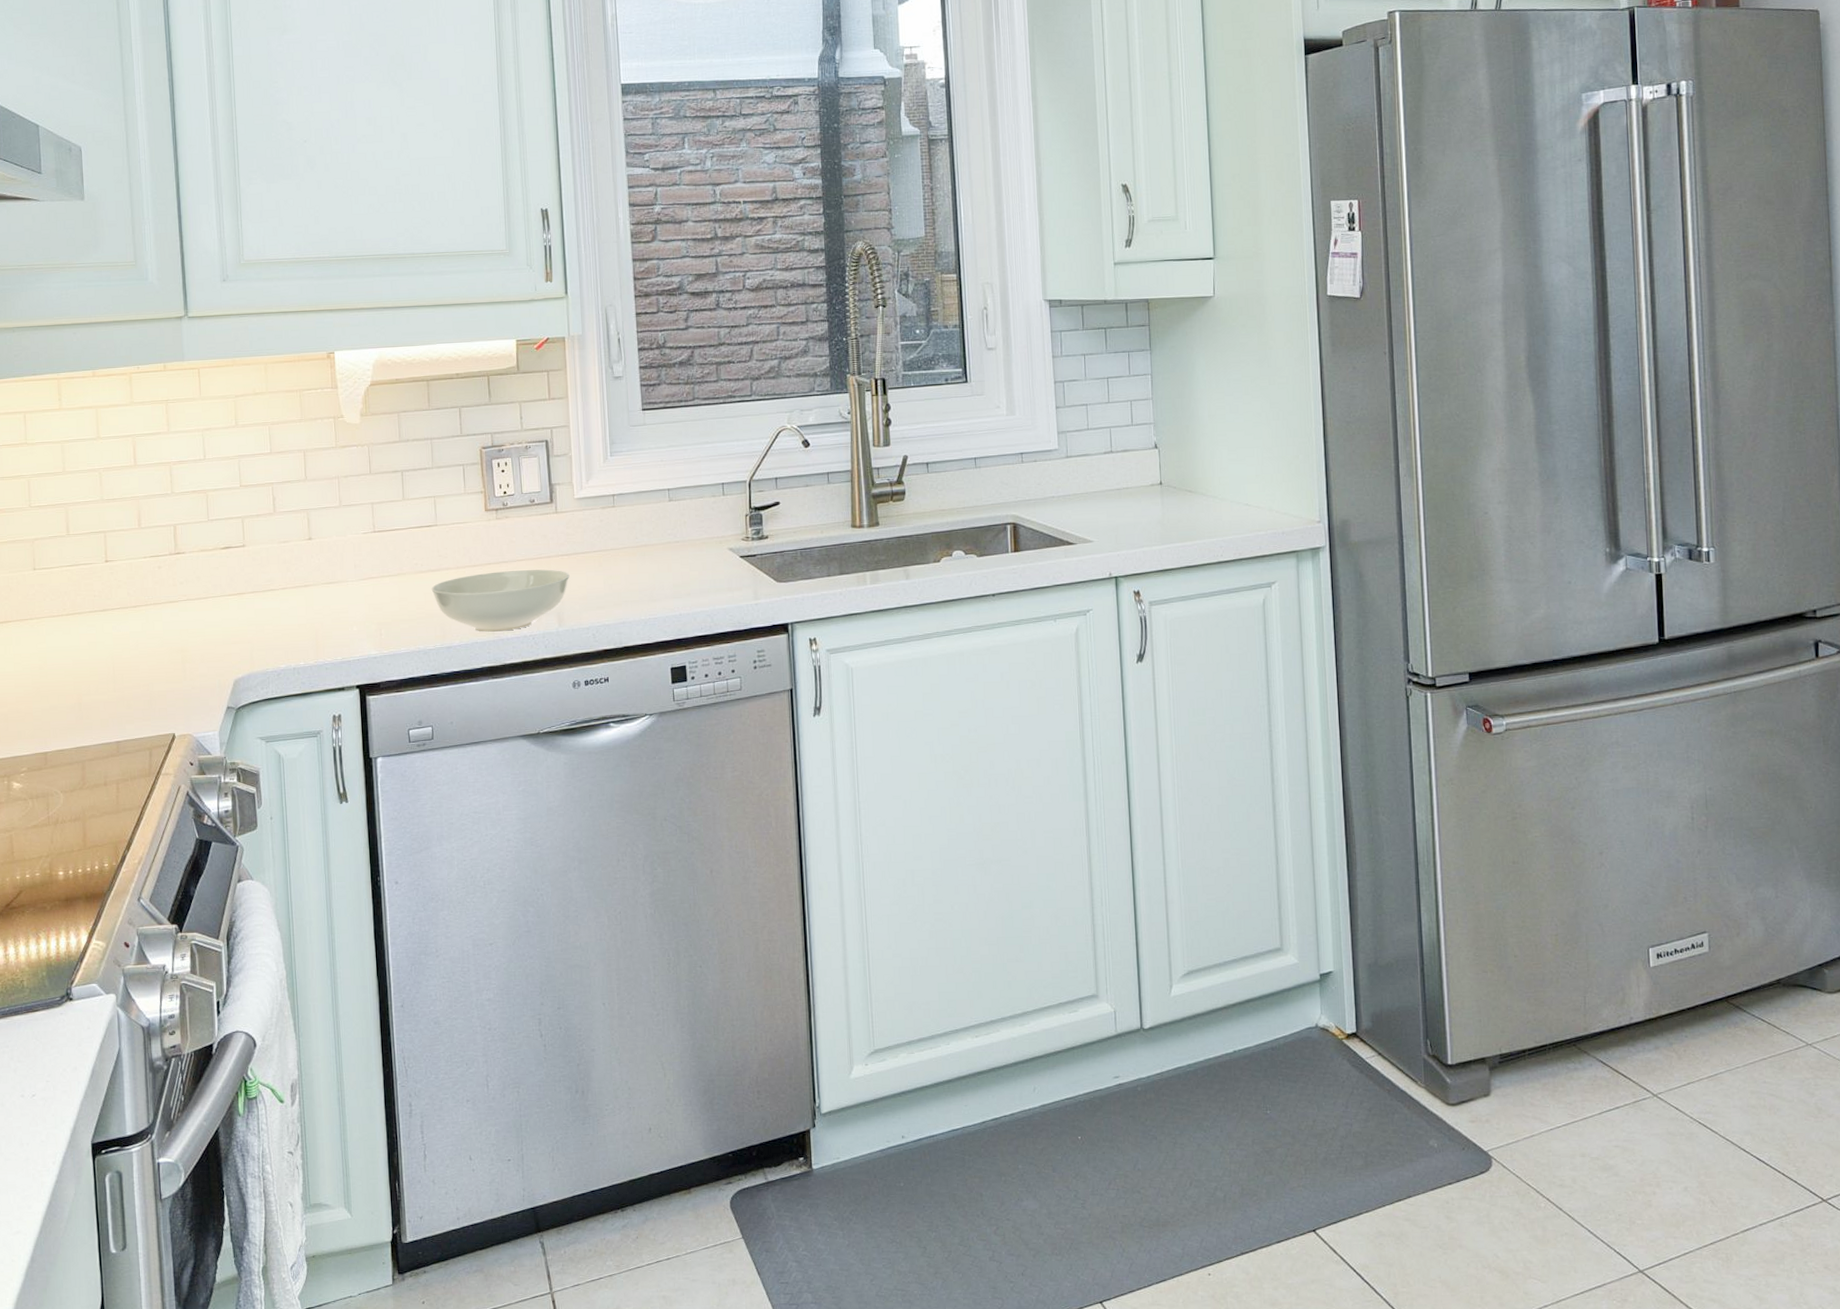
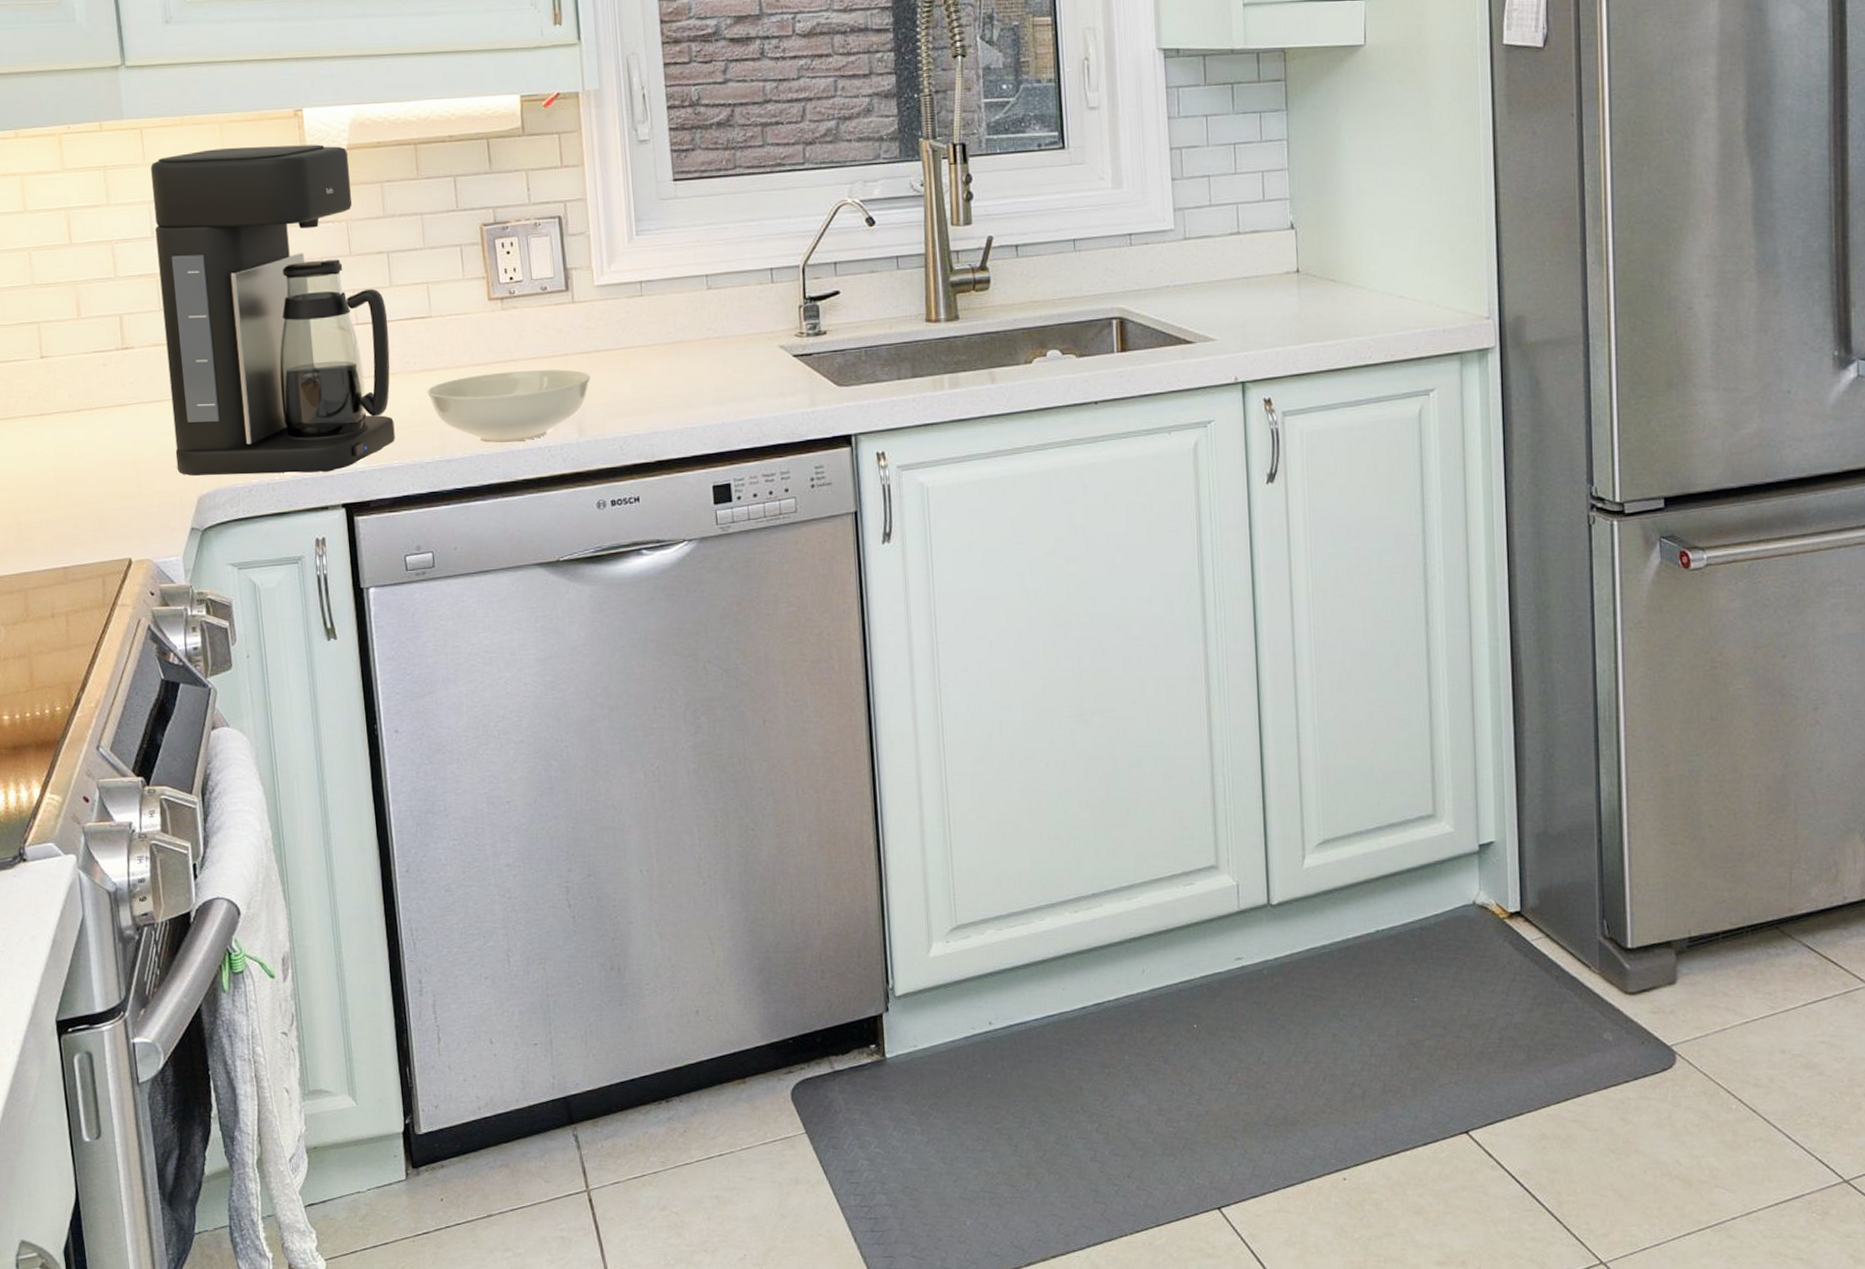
coffee maker: none [206,381,403,662] -> present [151,144,395,476]

